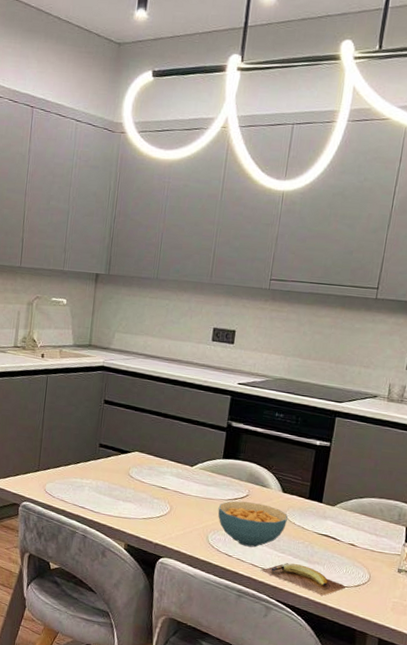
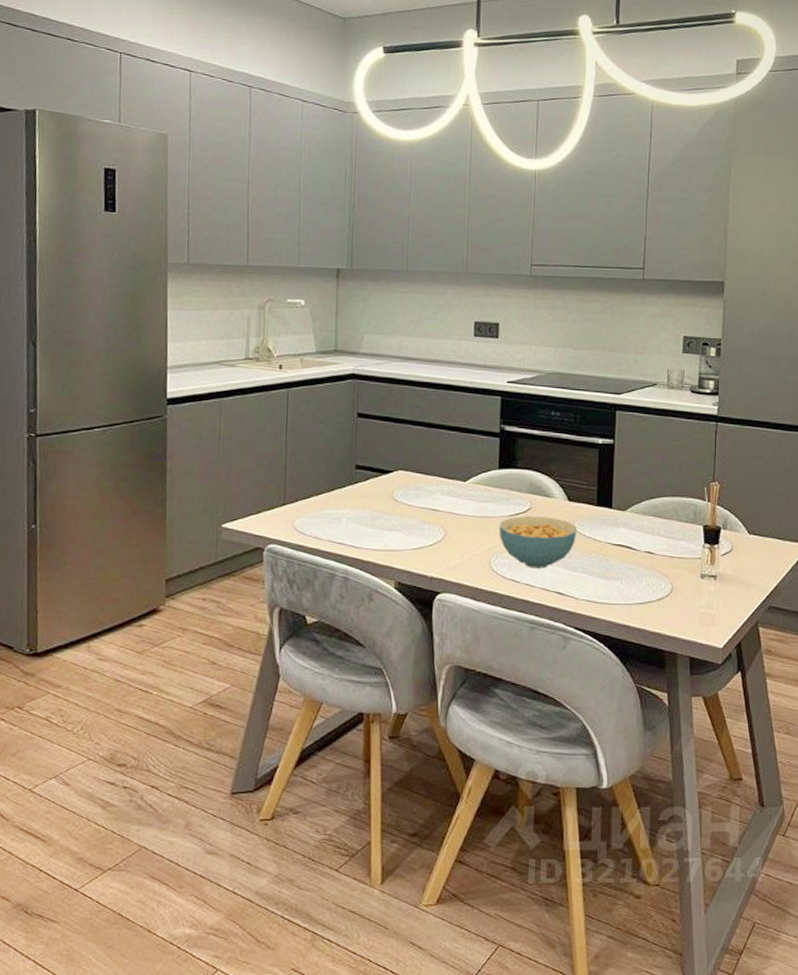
banana: present [260,563,348,596] -> none [553,582,650,615]

